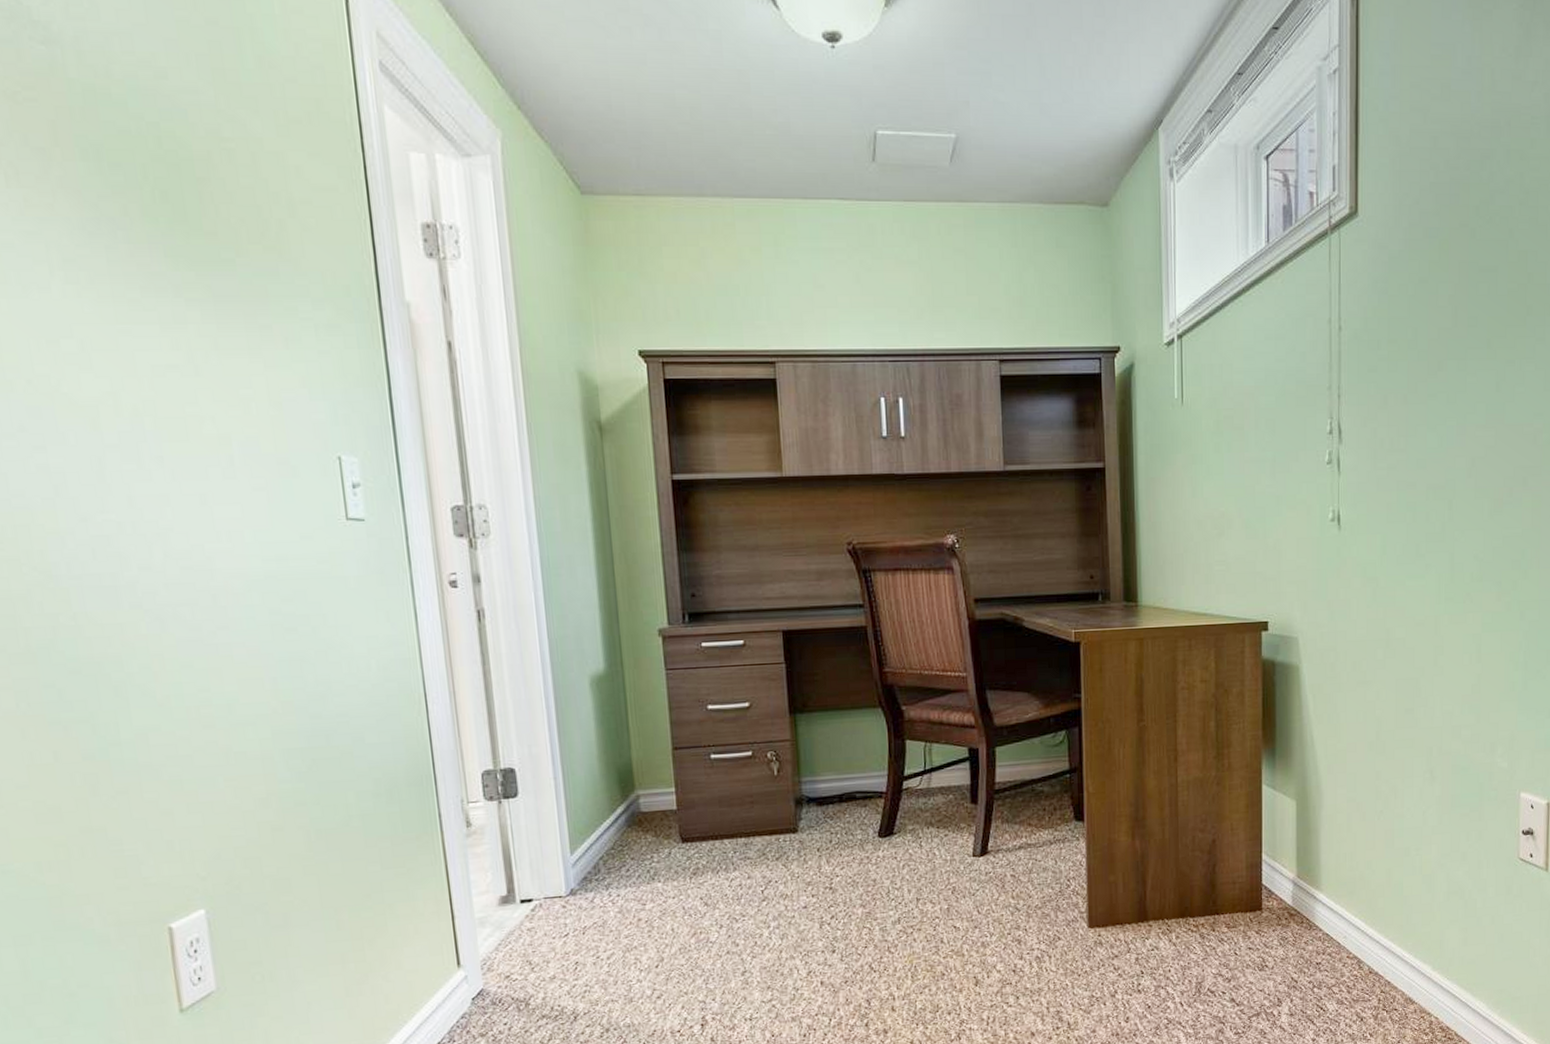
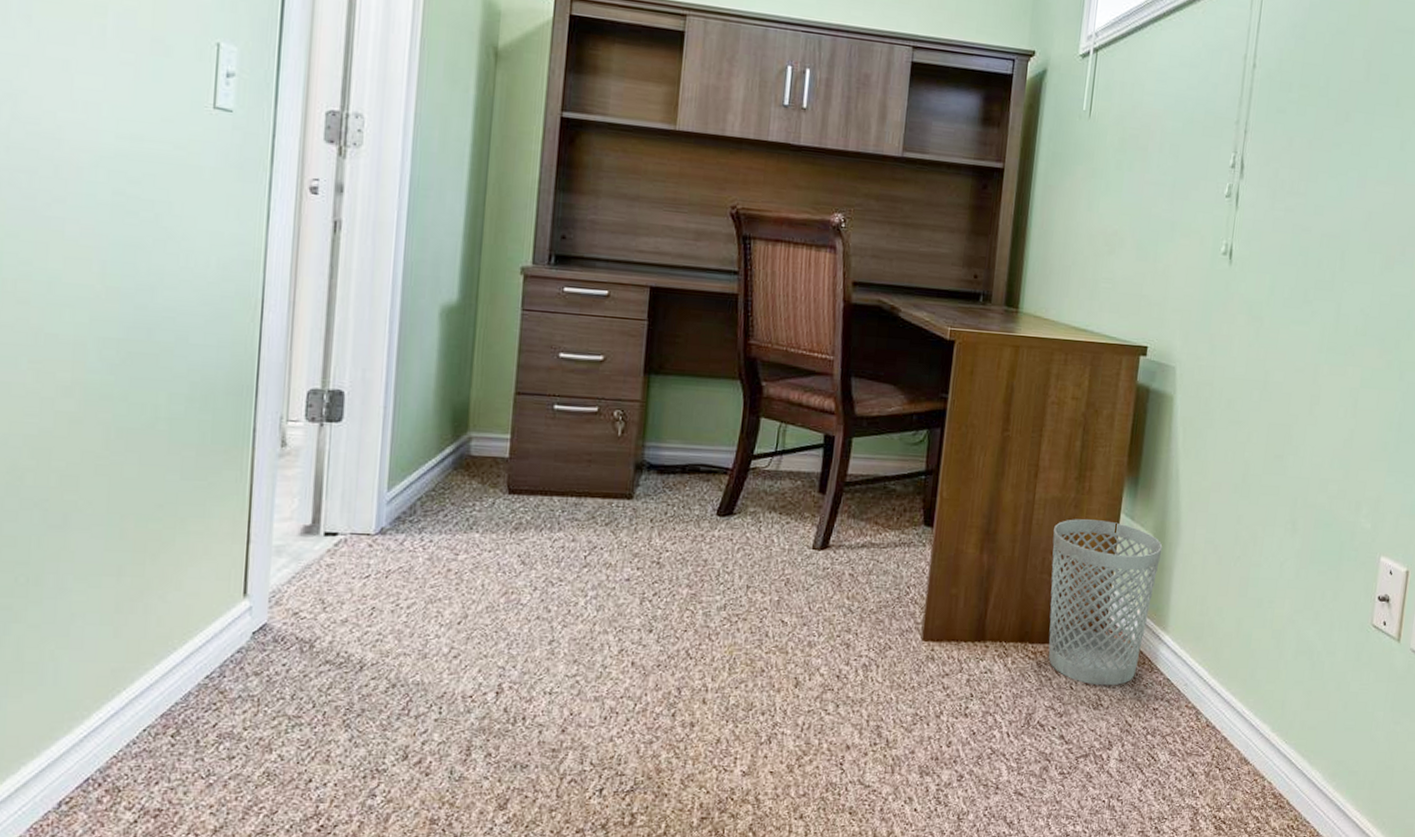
wastebasket: none [1200,793,1307,949] -> present [1048,519,1163,686]

